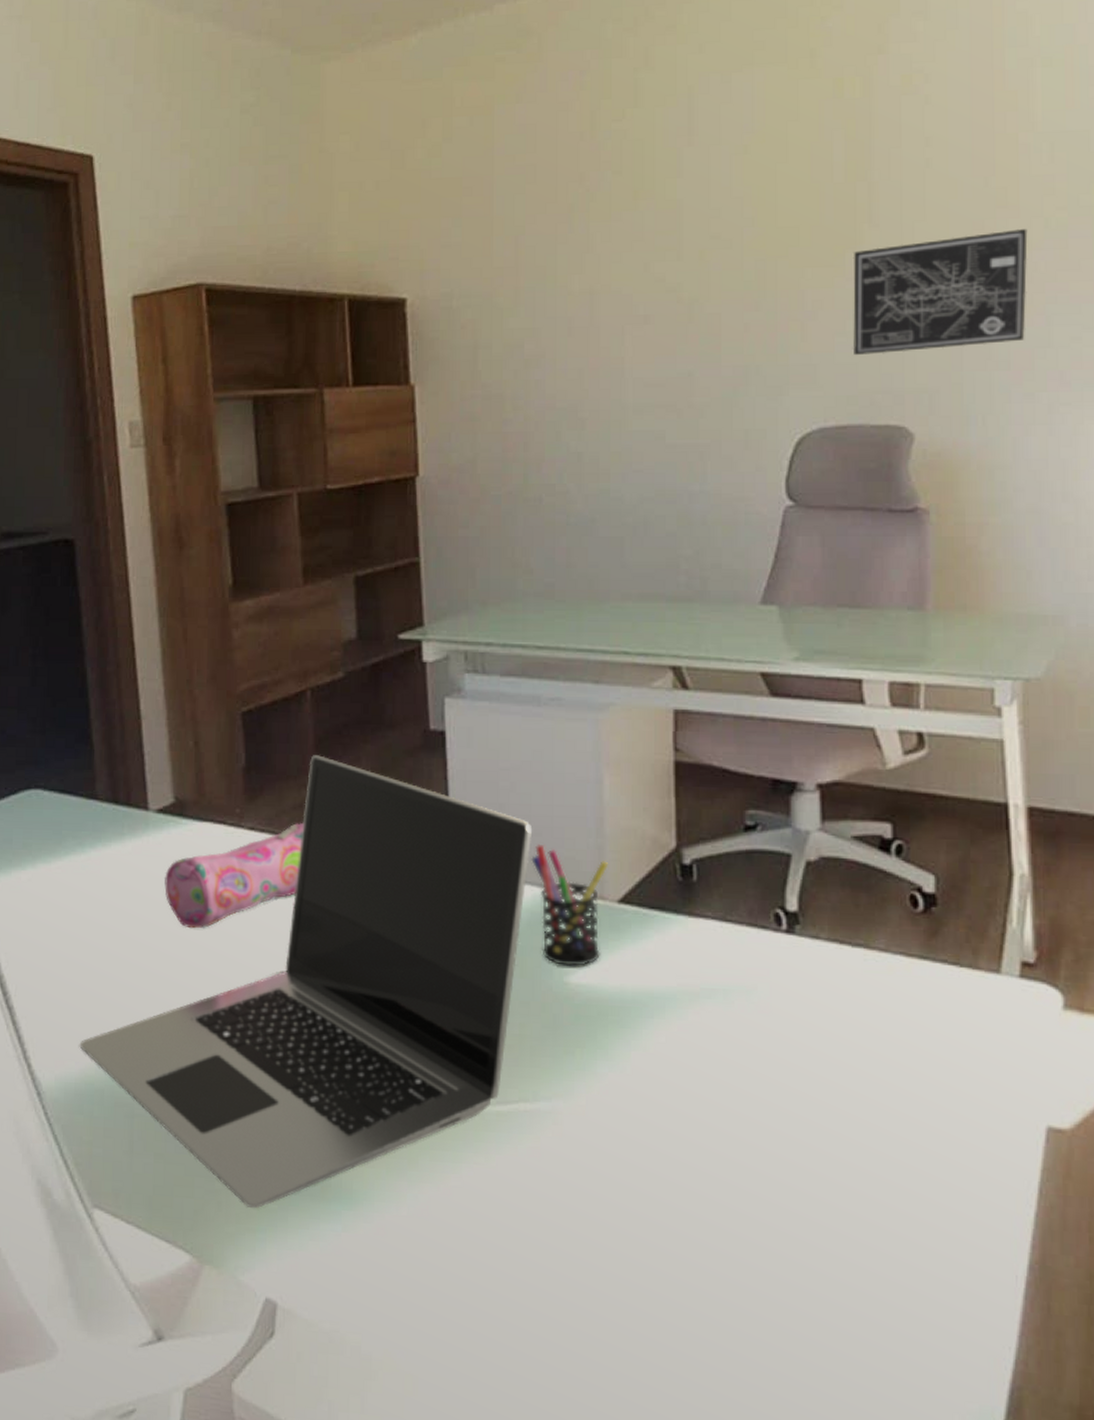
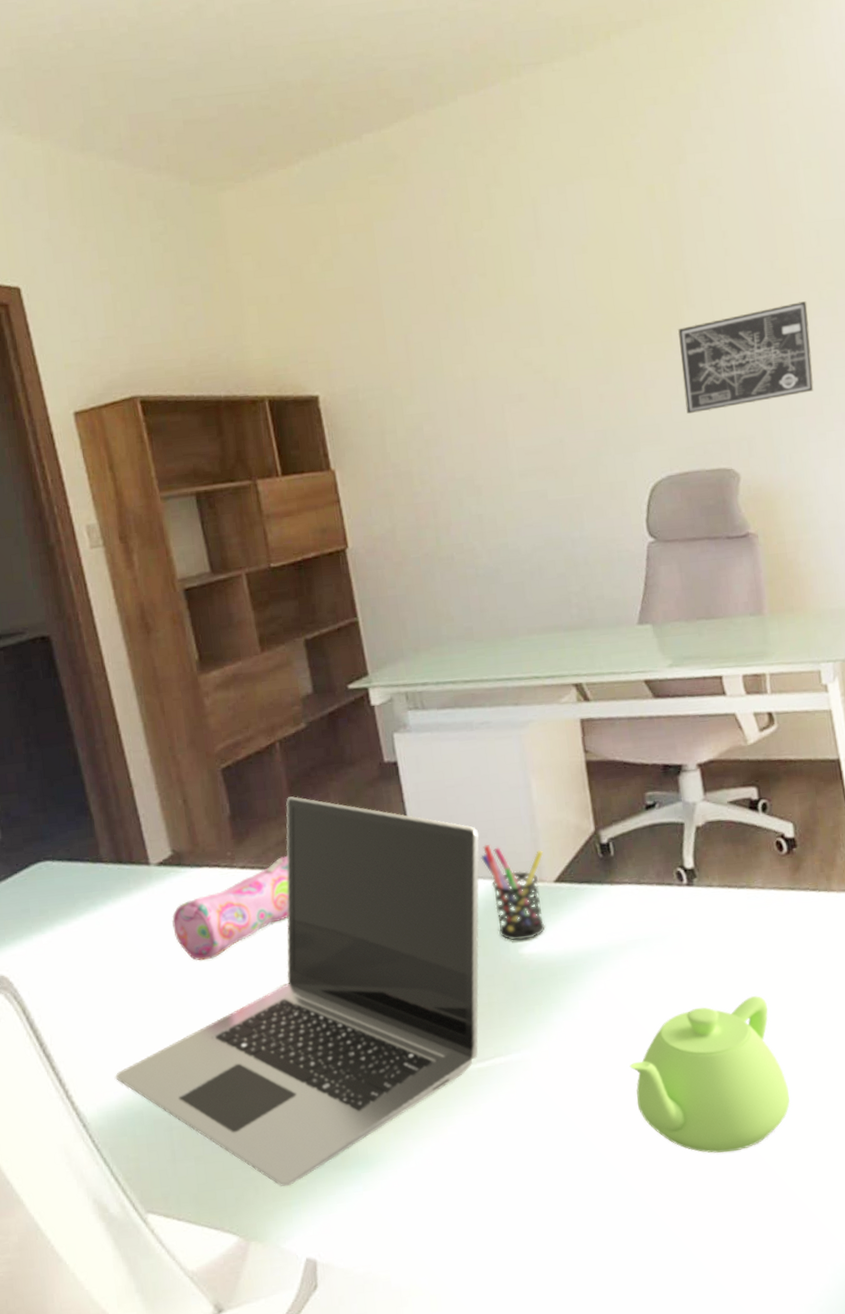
teapot: none [685,1083,890,1276] -> present [629,995,790,1153]

